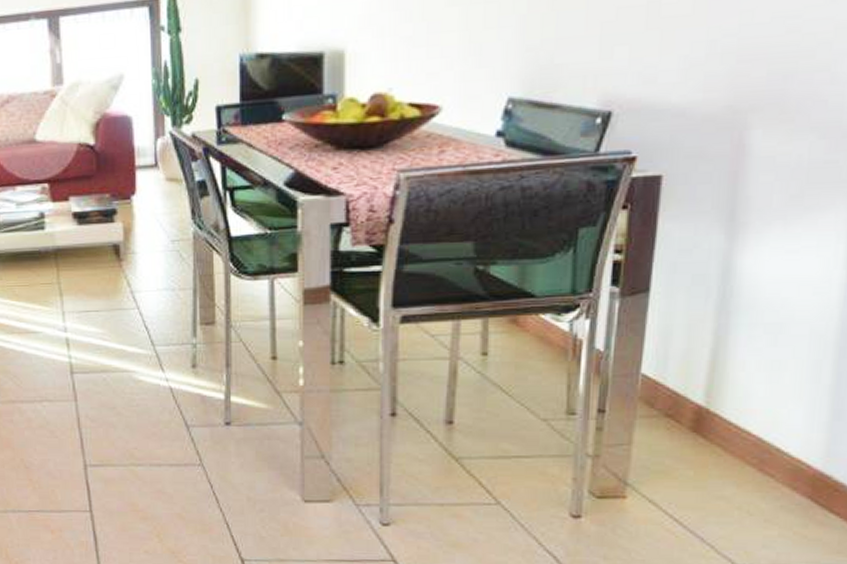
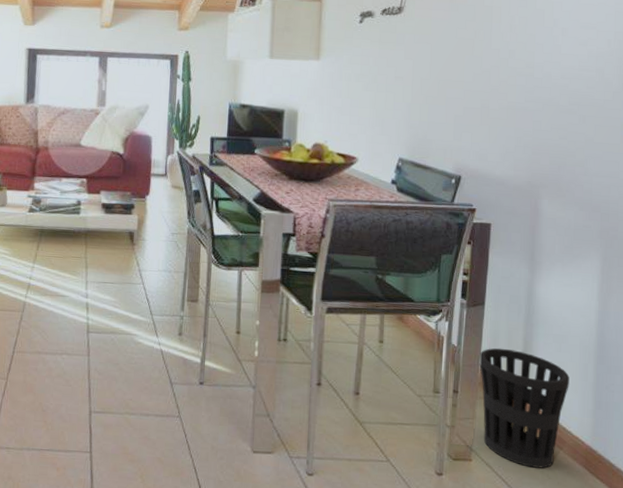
wastebasket: none [639,348,790,503] -> present [479,348,570,468]

